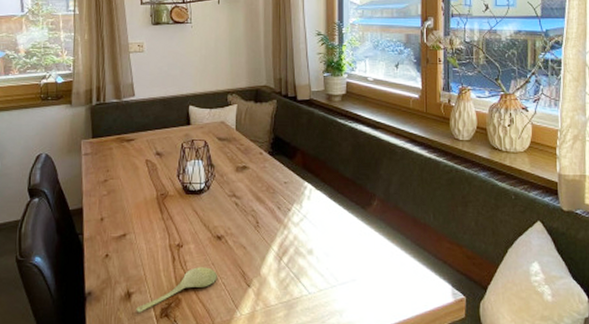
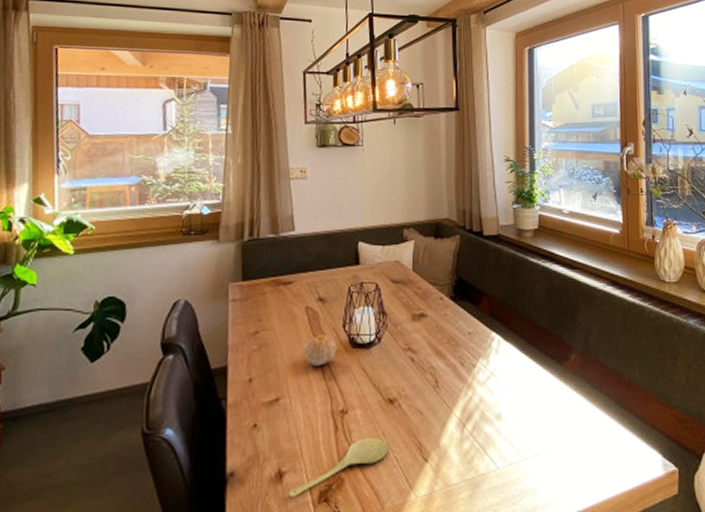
fruit: none [145,183,173,208] -> present [304,335,337,366]

